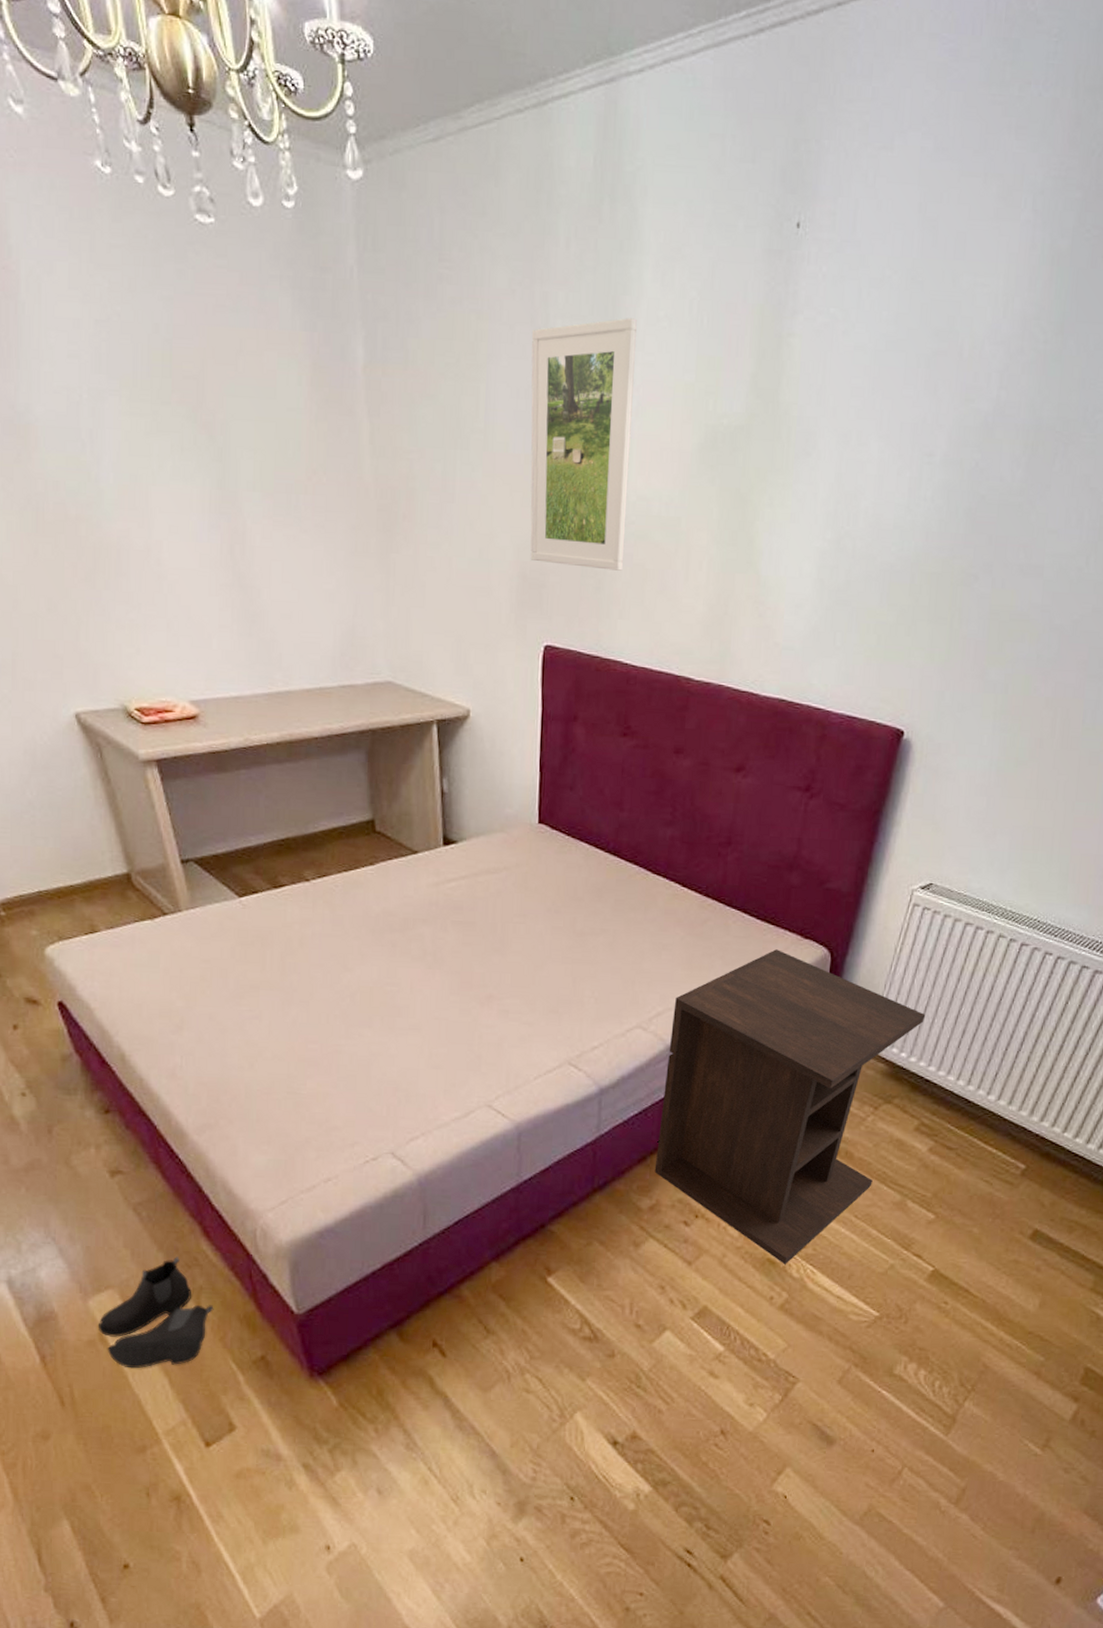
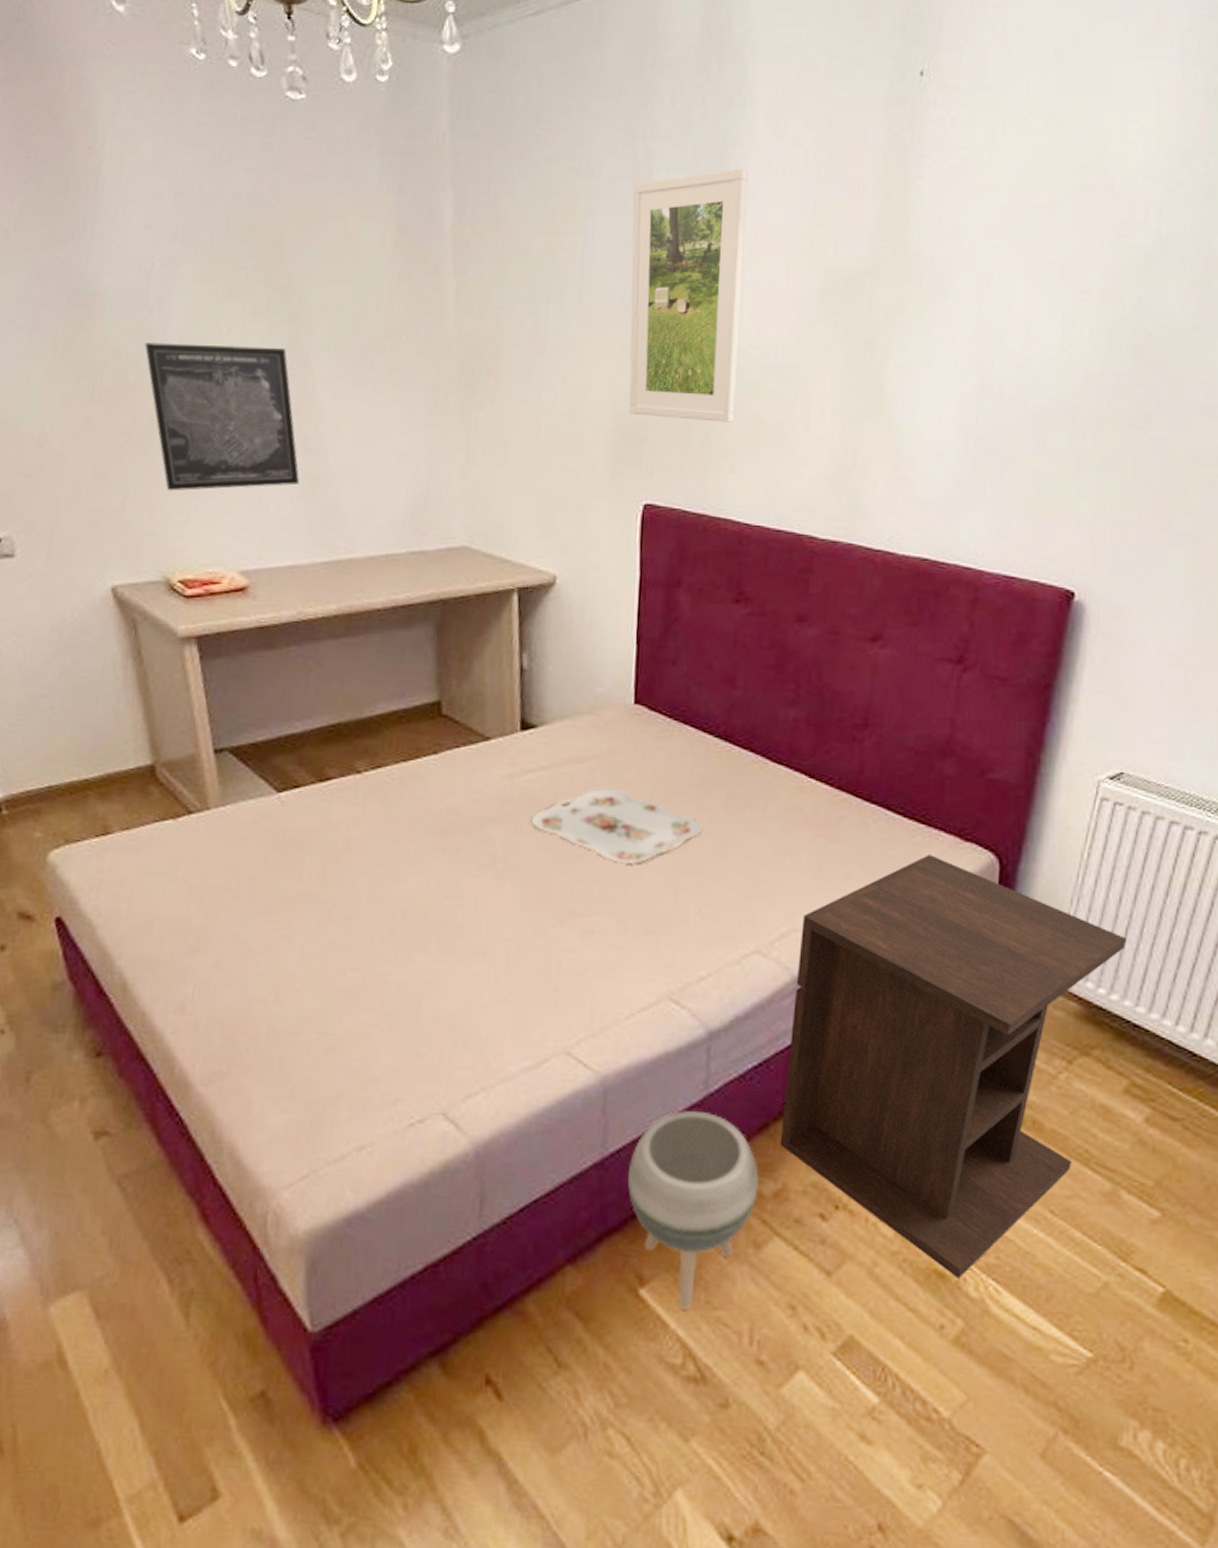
wall art: none [81,476,238,624] -> present [144,343,300,491]
boots: present [97,1257,214,1369] -> none [57,1248,206,1404]
serving tray: none [454,895,595,957] -> present [531,788,702,864]
planter: none [538,1148,638,1292] -> present [628,1111,759,1311]

